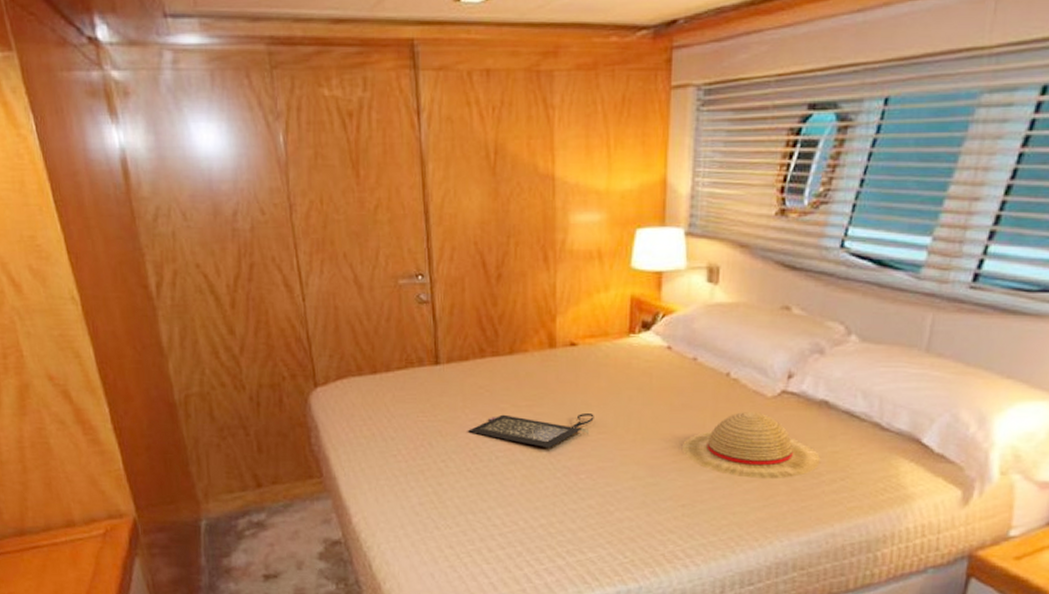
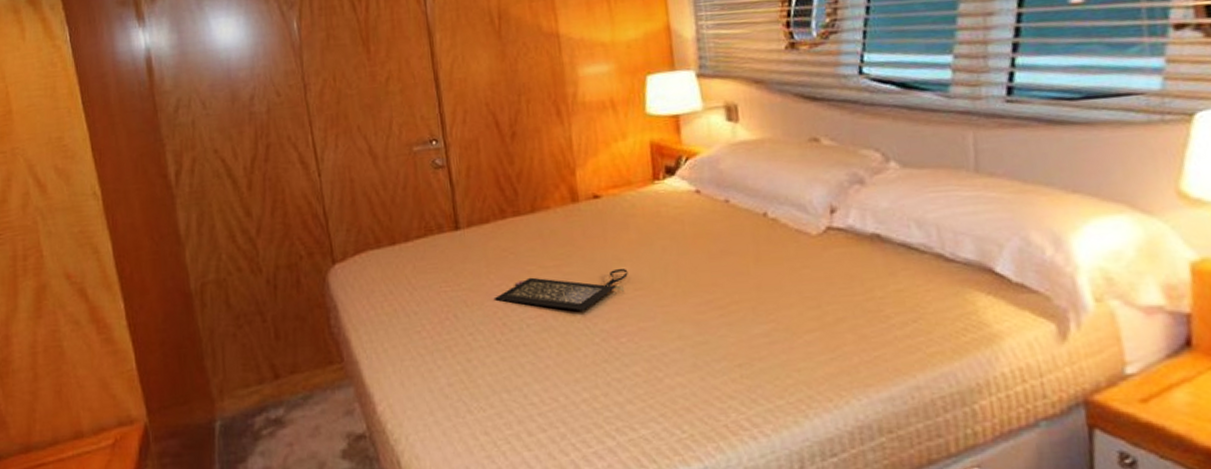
straw hat: present [682,412,821,480] -> none [728,252,886,328]

